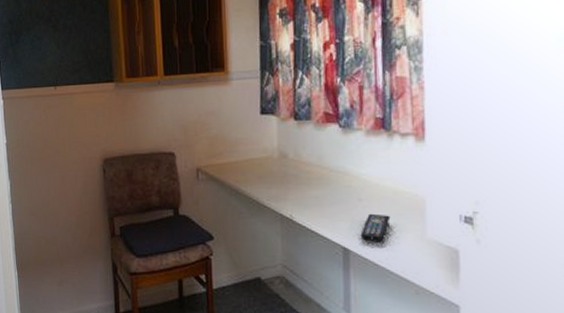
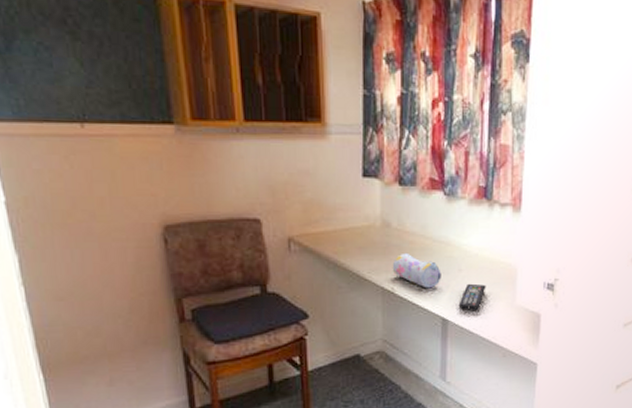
pencil case: none [291,182,340,217] -> present [393,252,441,289]

